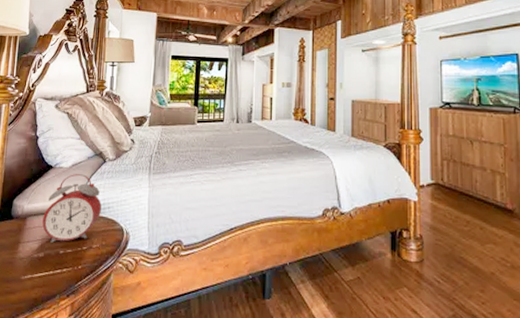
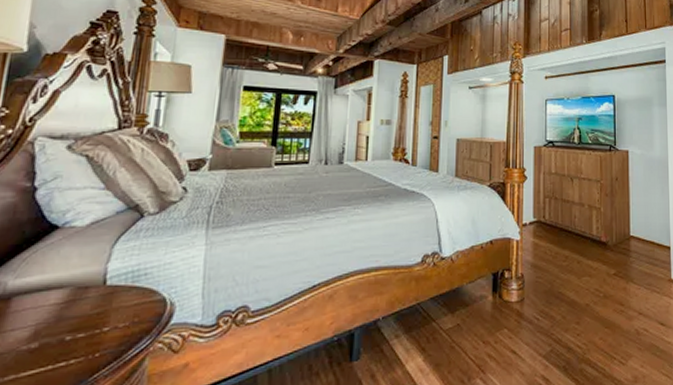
alarm clock: present [42,174,101,243] -> none [37,234,135,327]

